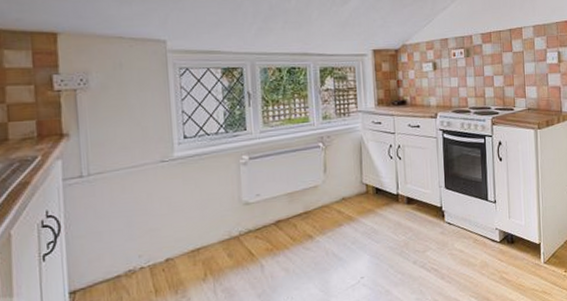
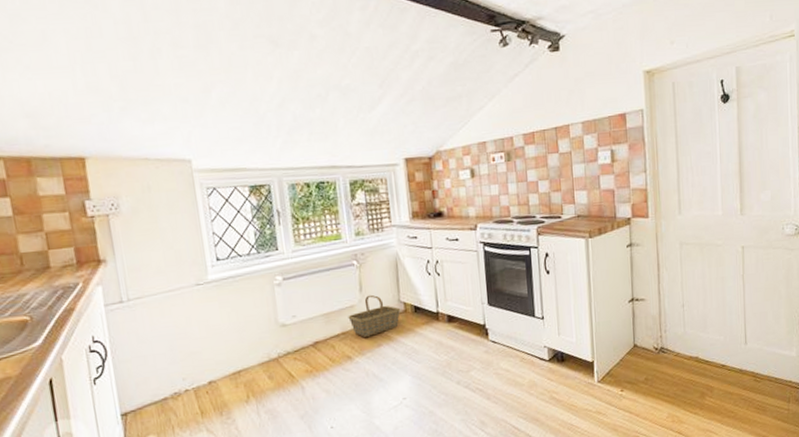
basket: none [311,175,363,217] -> present [348,294,401,337]

